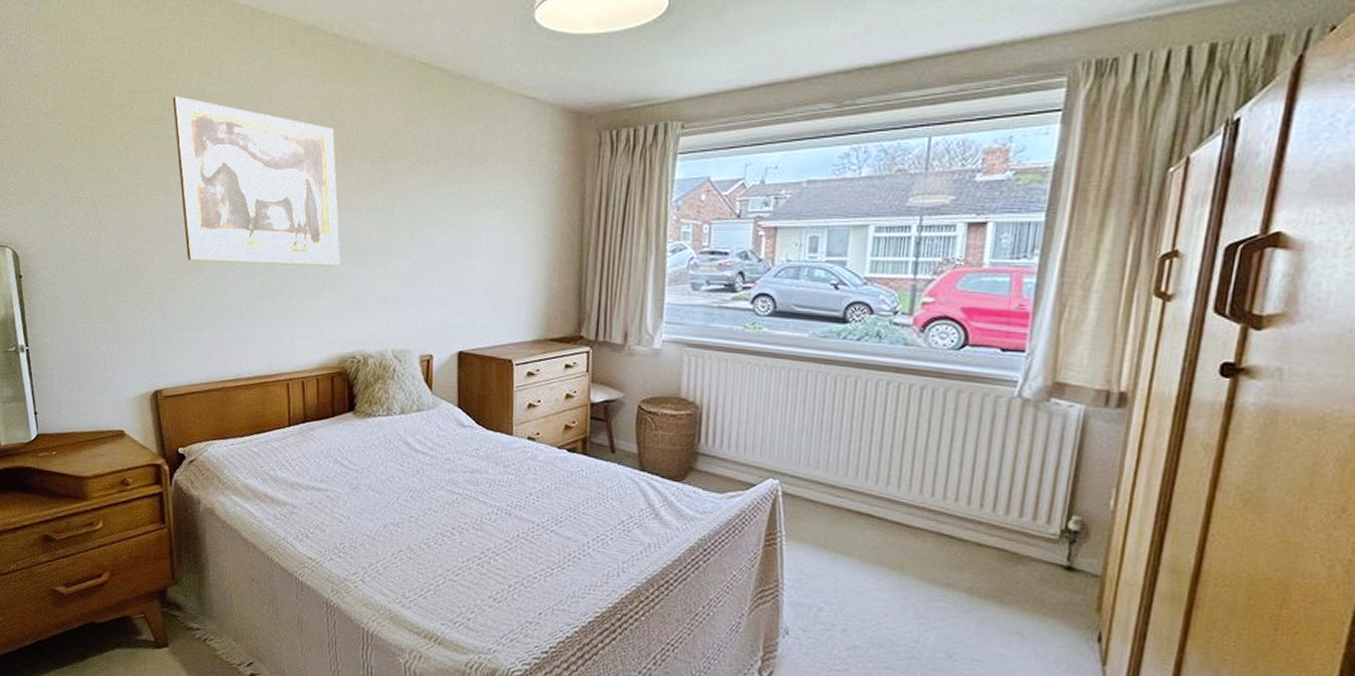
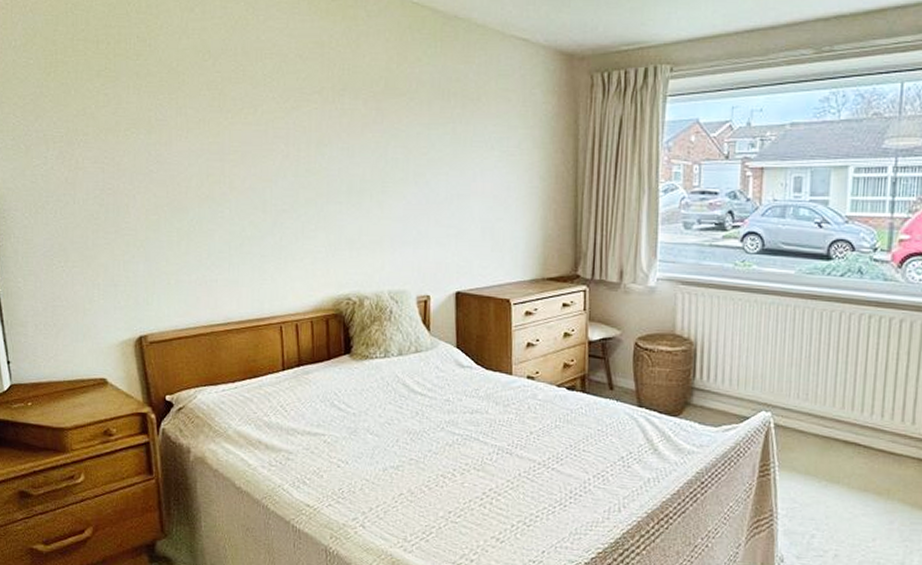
wall art: present [173,96,340,265] -> none [154,31,333,206]

